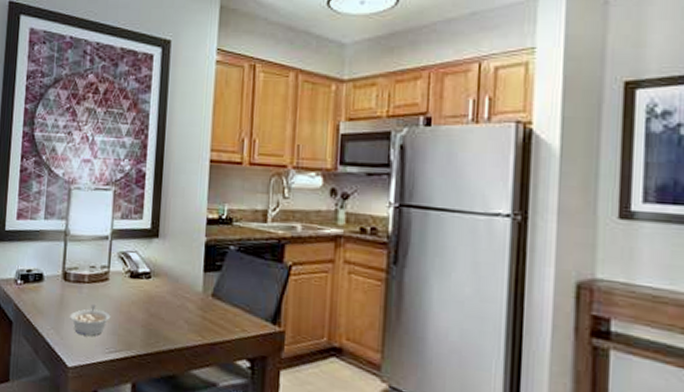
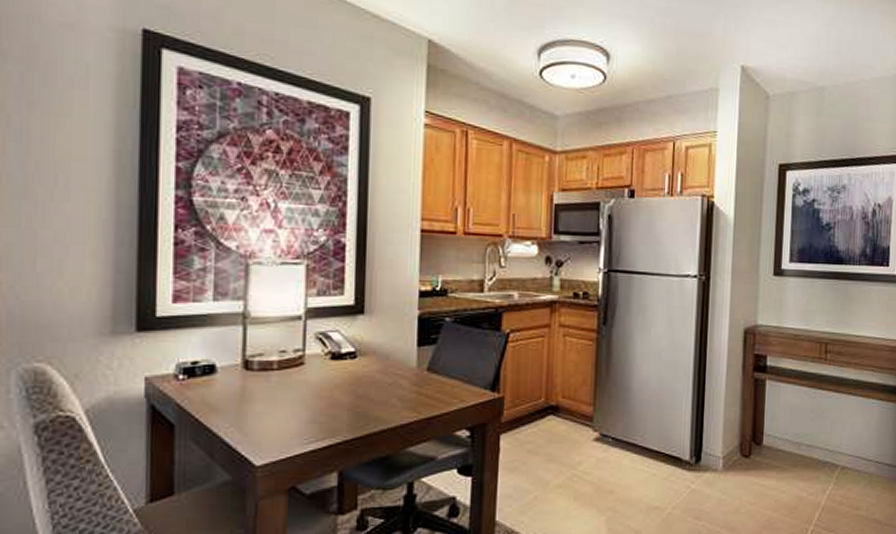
legume: present [70,304,111,336] -> none [255,393,309,429]

